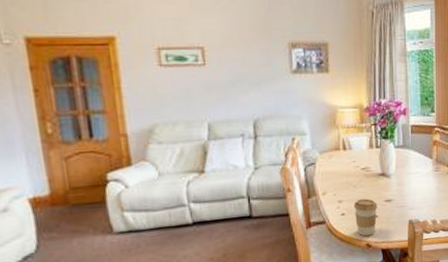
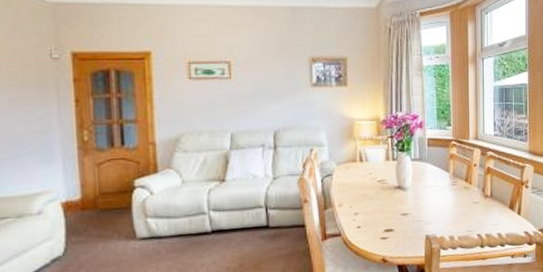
coffee cup: present [353,198,378,237] -> none [369,211,394,251]

